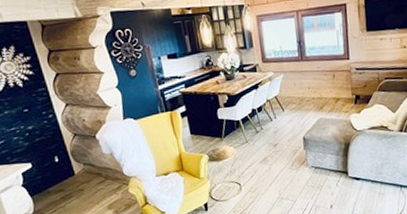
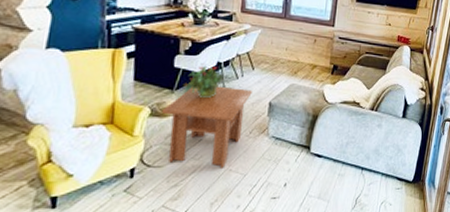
coffee table: none [216,128,287,197] -> present [161,86,252,168]
potted plant: none [229,111,261,142] -> present [183,62,225,99]

